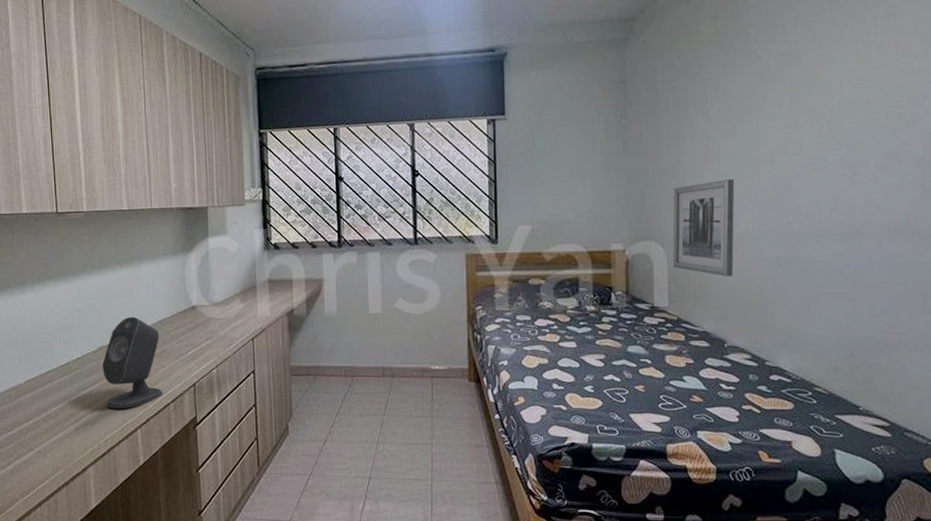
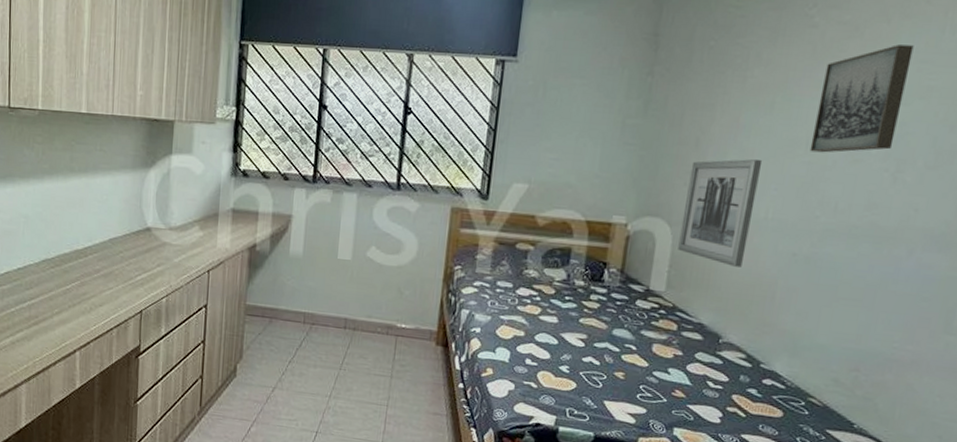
speaker: present [102,316,163,409] -> none [45,230,109,328]
wall art: none [774,65,847,167] -> present [809,44,914,153]

